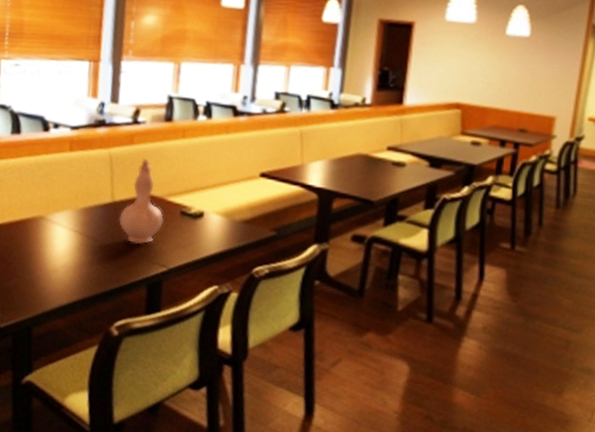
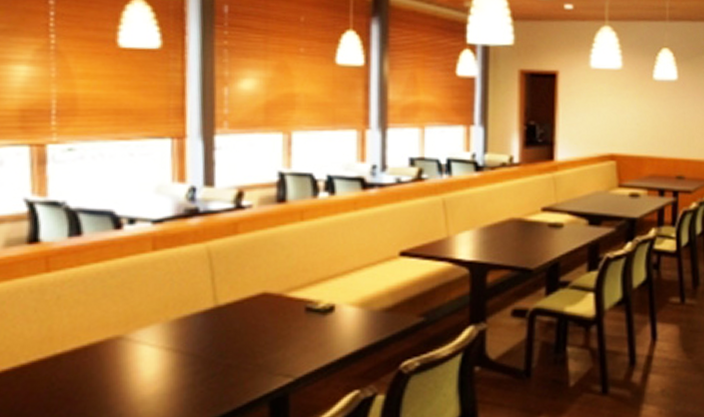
vase: present [119,159,164,244] -> none [226,250,284,353]

